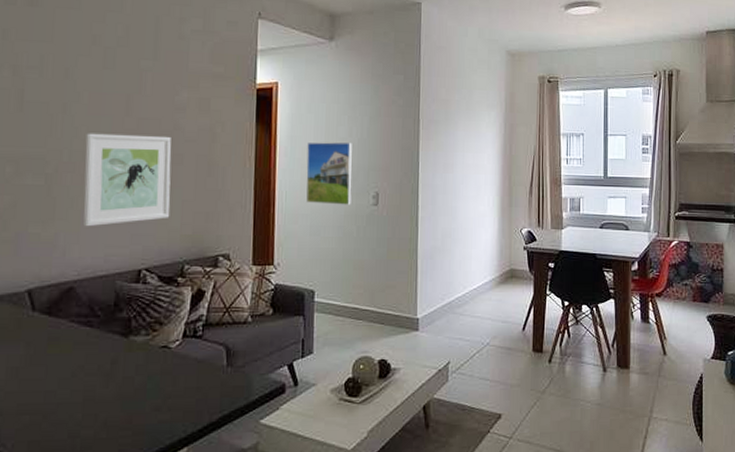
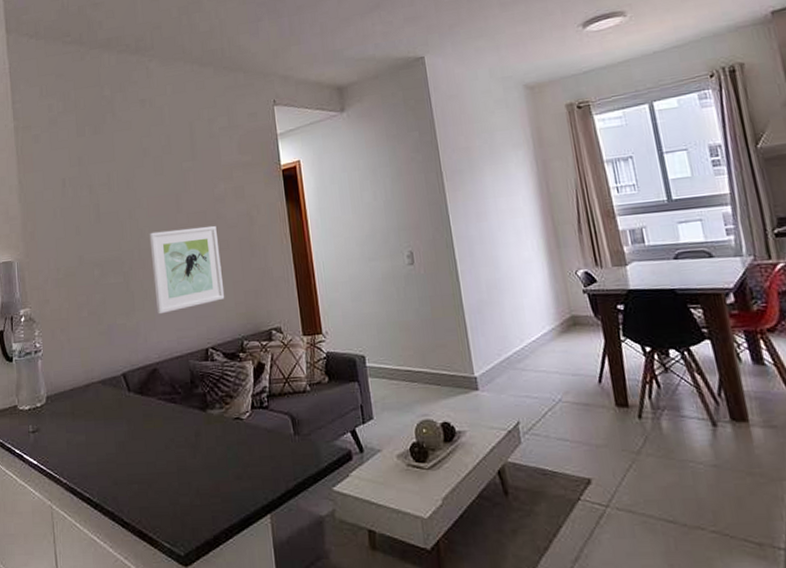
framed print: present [306,142,353,205] -> none [336,206,387,270]

